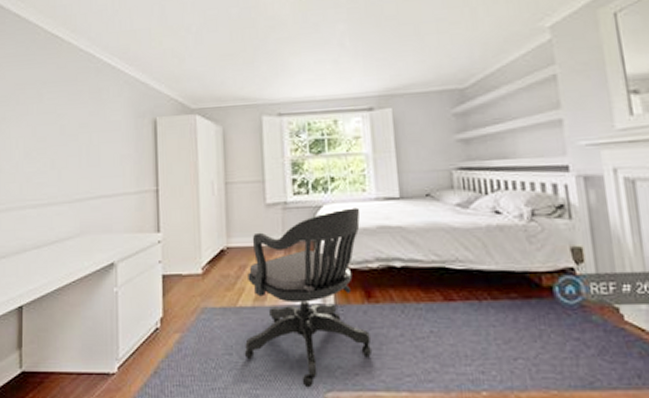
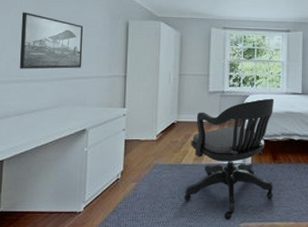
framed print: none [34,120,105,191] -> present [19,12,84,70]

